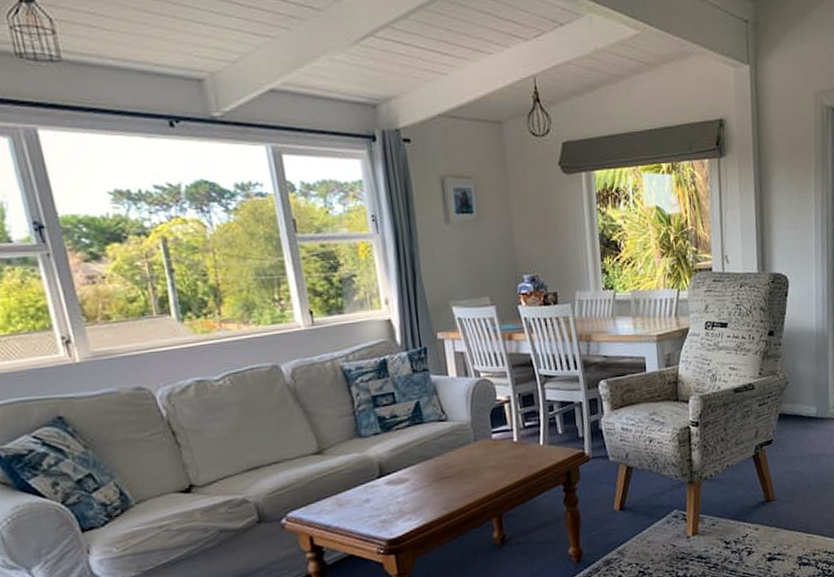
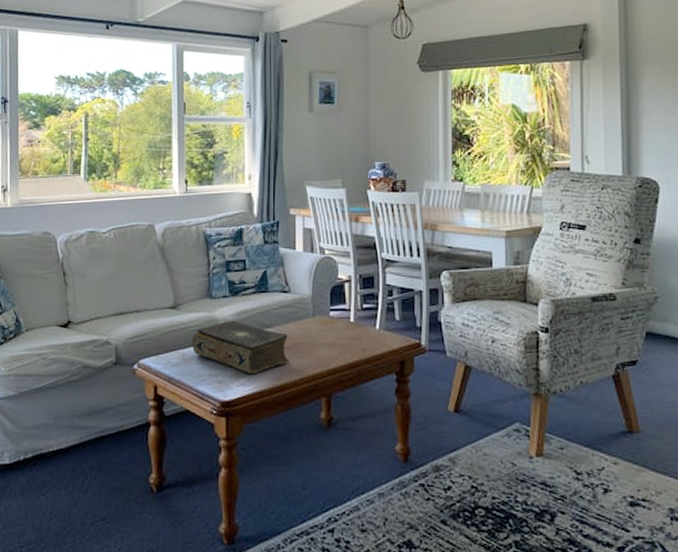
book: none [345,457,455,509] -> present [191,320,289,375]

